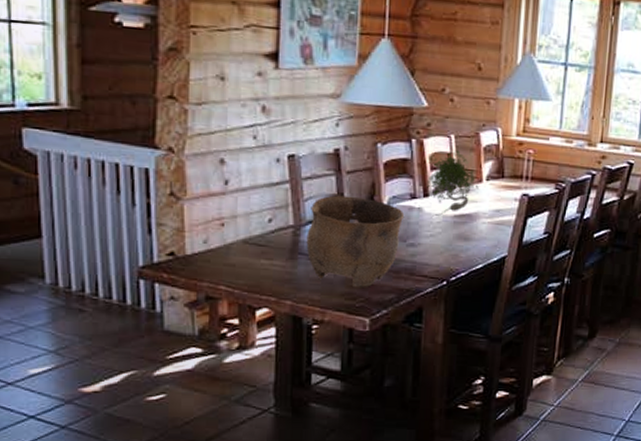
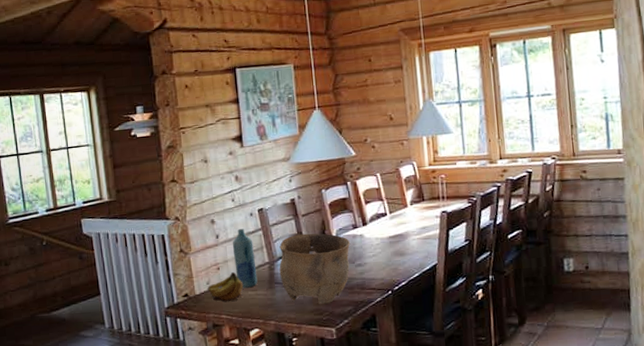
fruit: none [203,231,255,270] -> present [207,271,244,303]
bottle: none [246,177,276,255] -> present [232,229,258,289]
plant: present [427,150,479,217] -> none [364,184,405,240]

